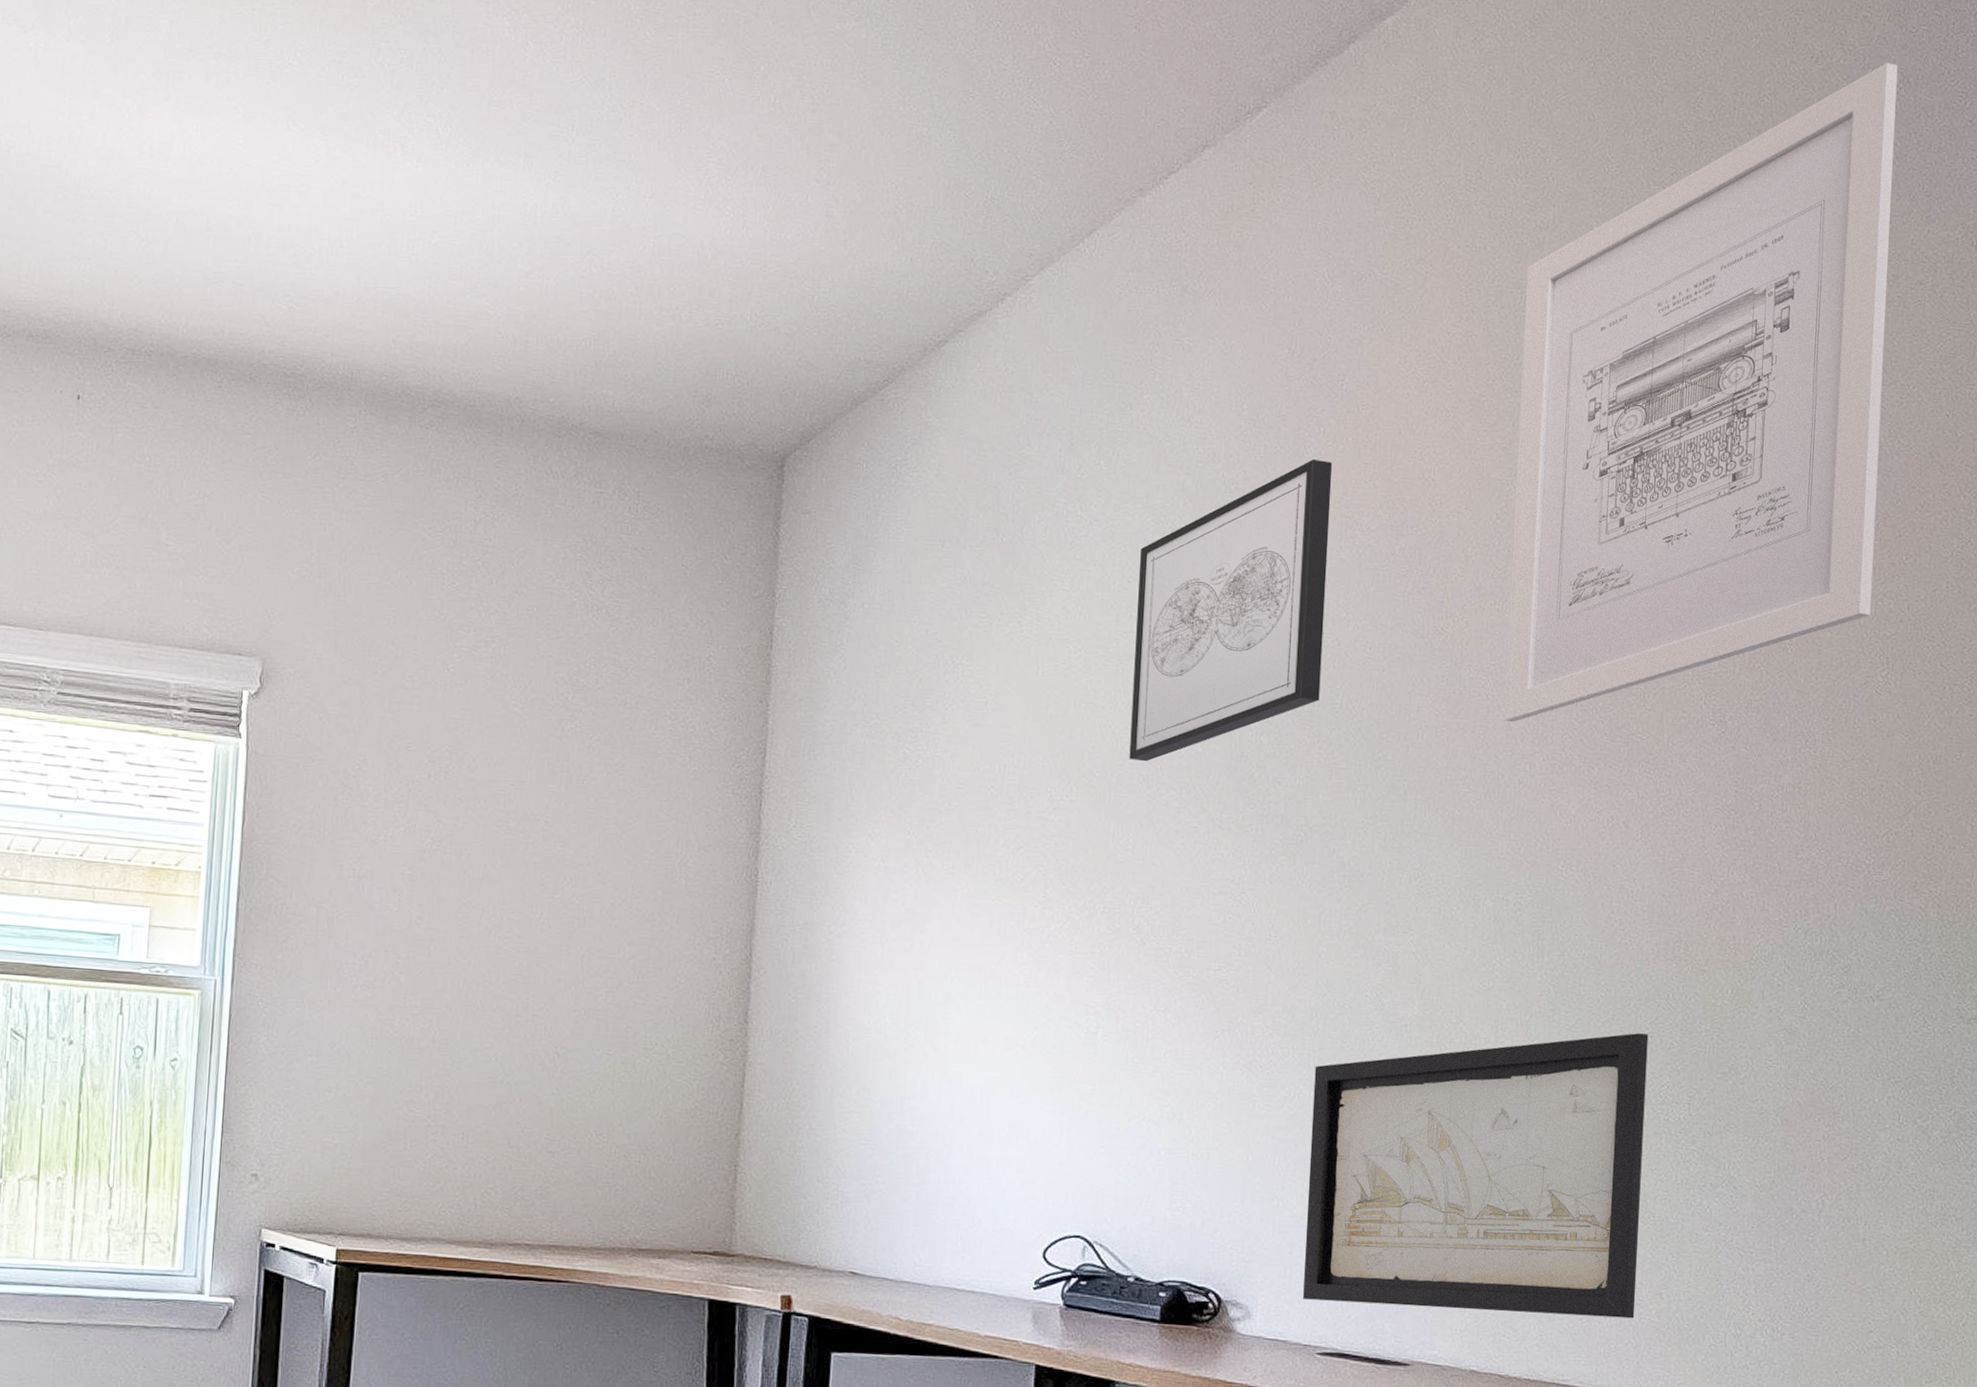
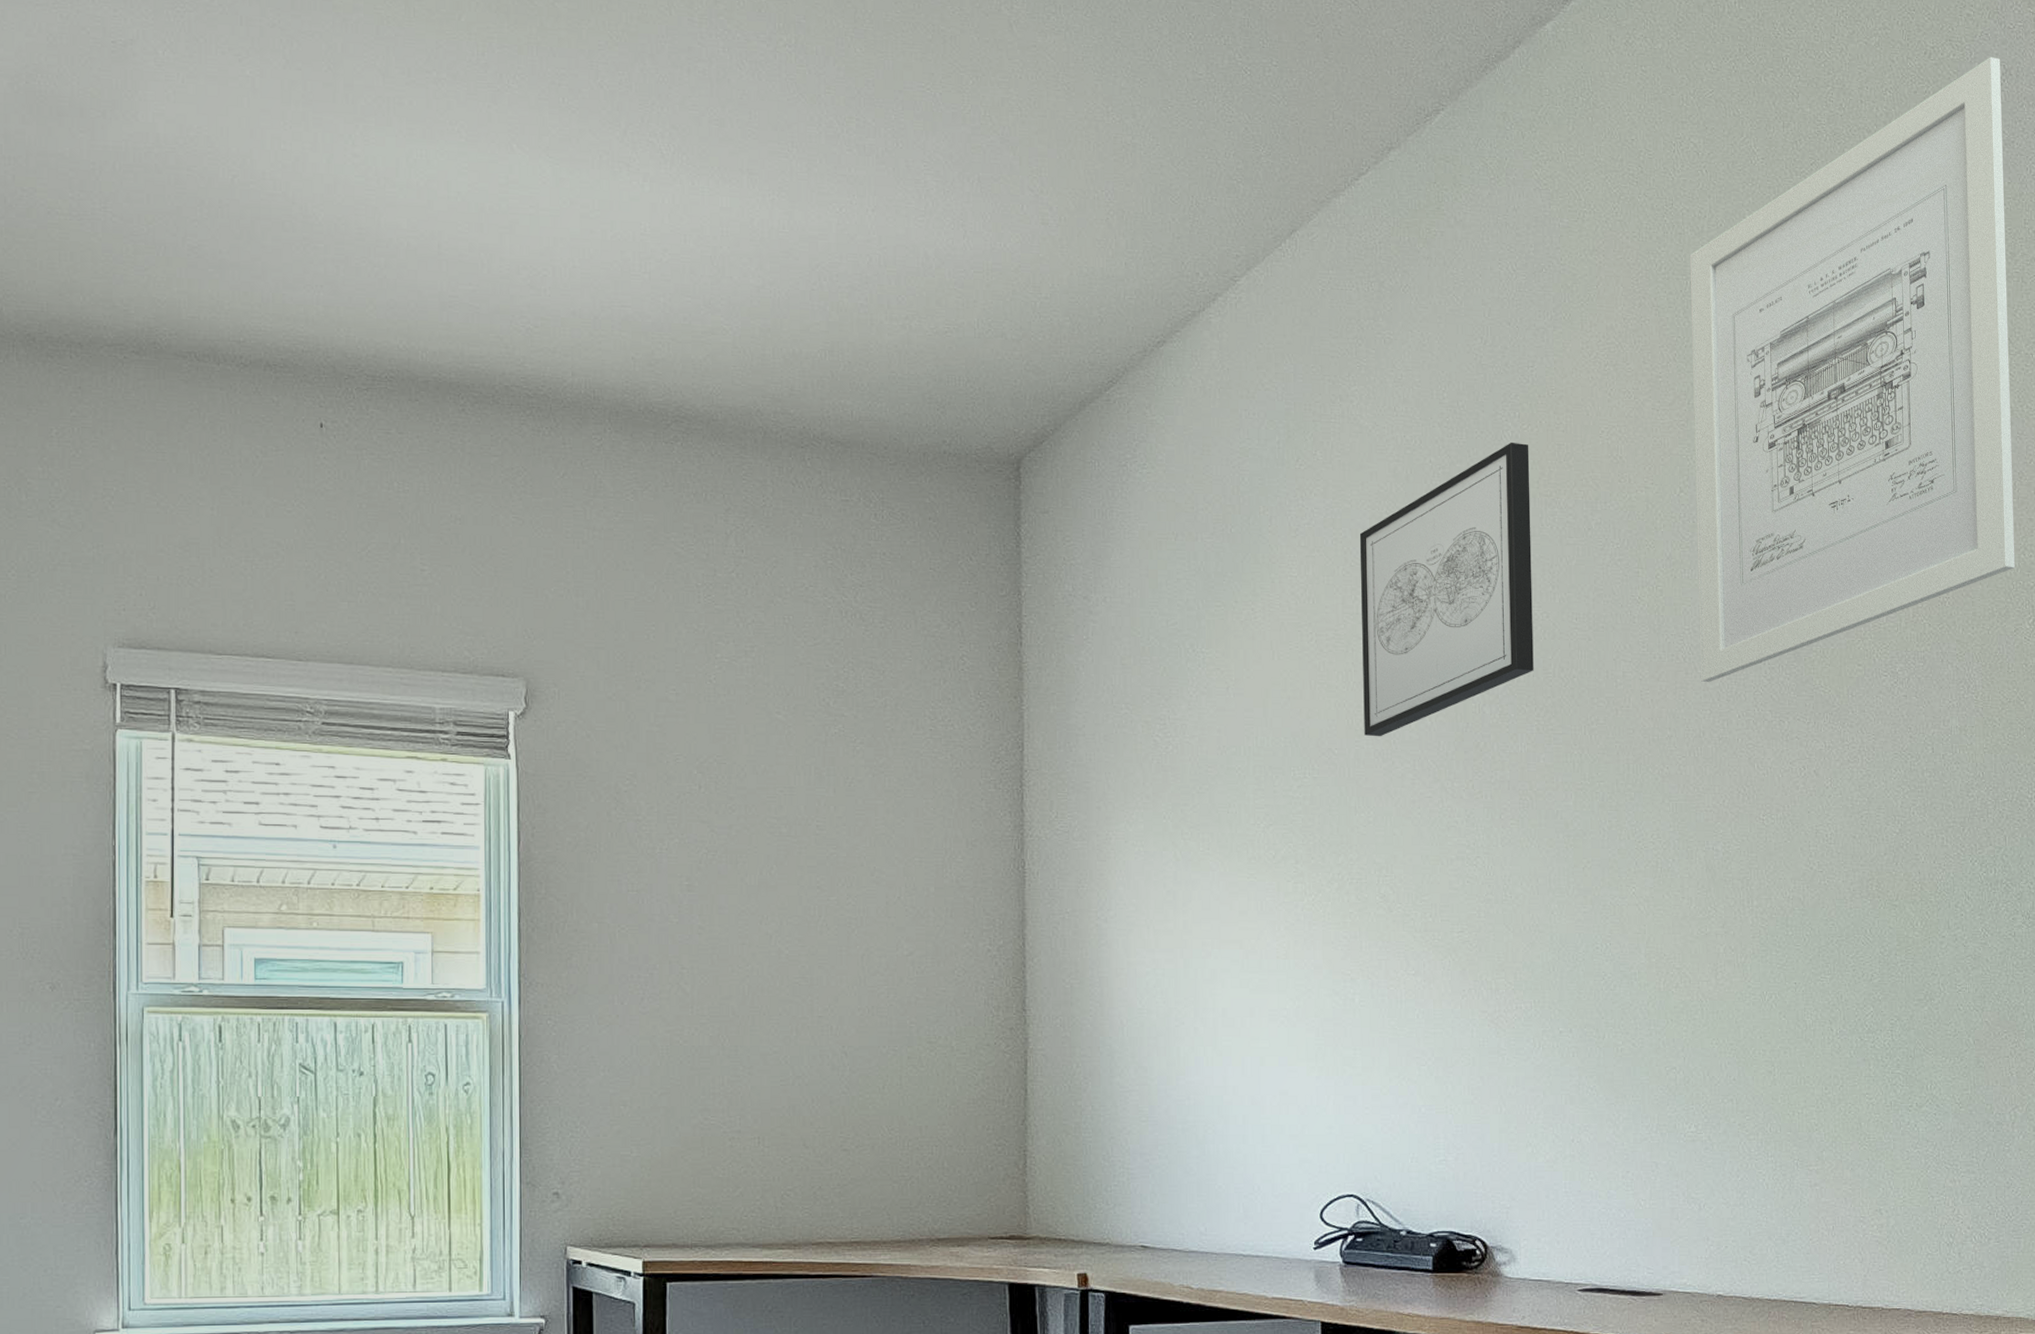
wall art: present [1302,1033,1649,1319] -> none [1556,968,1859,1240]

